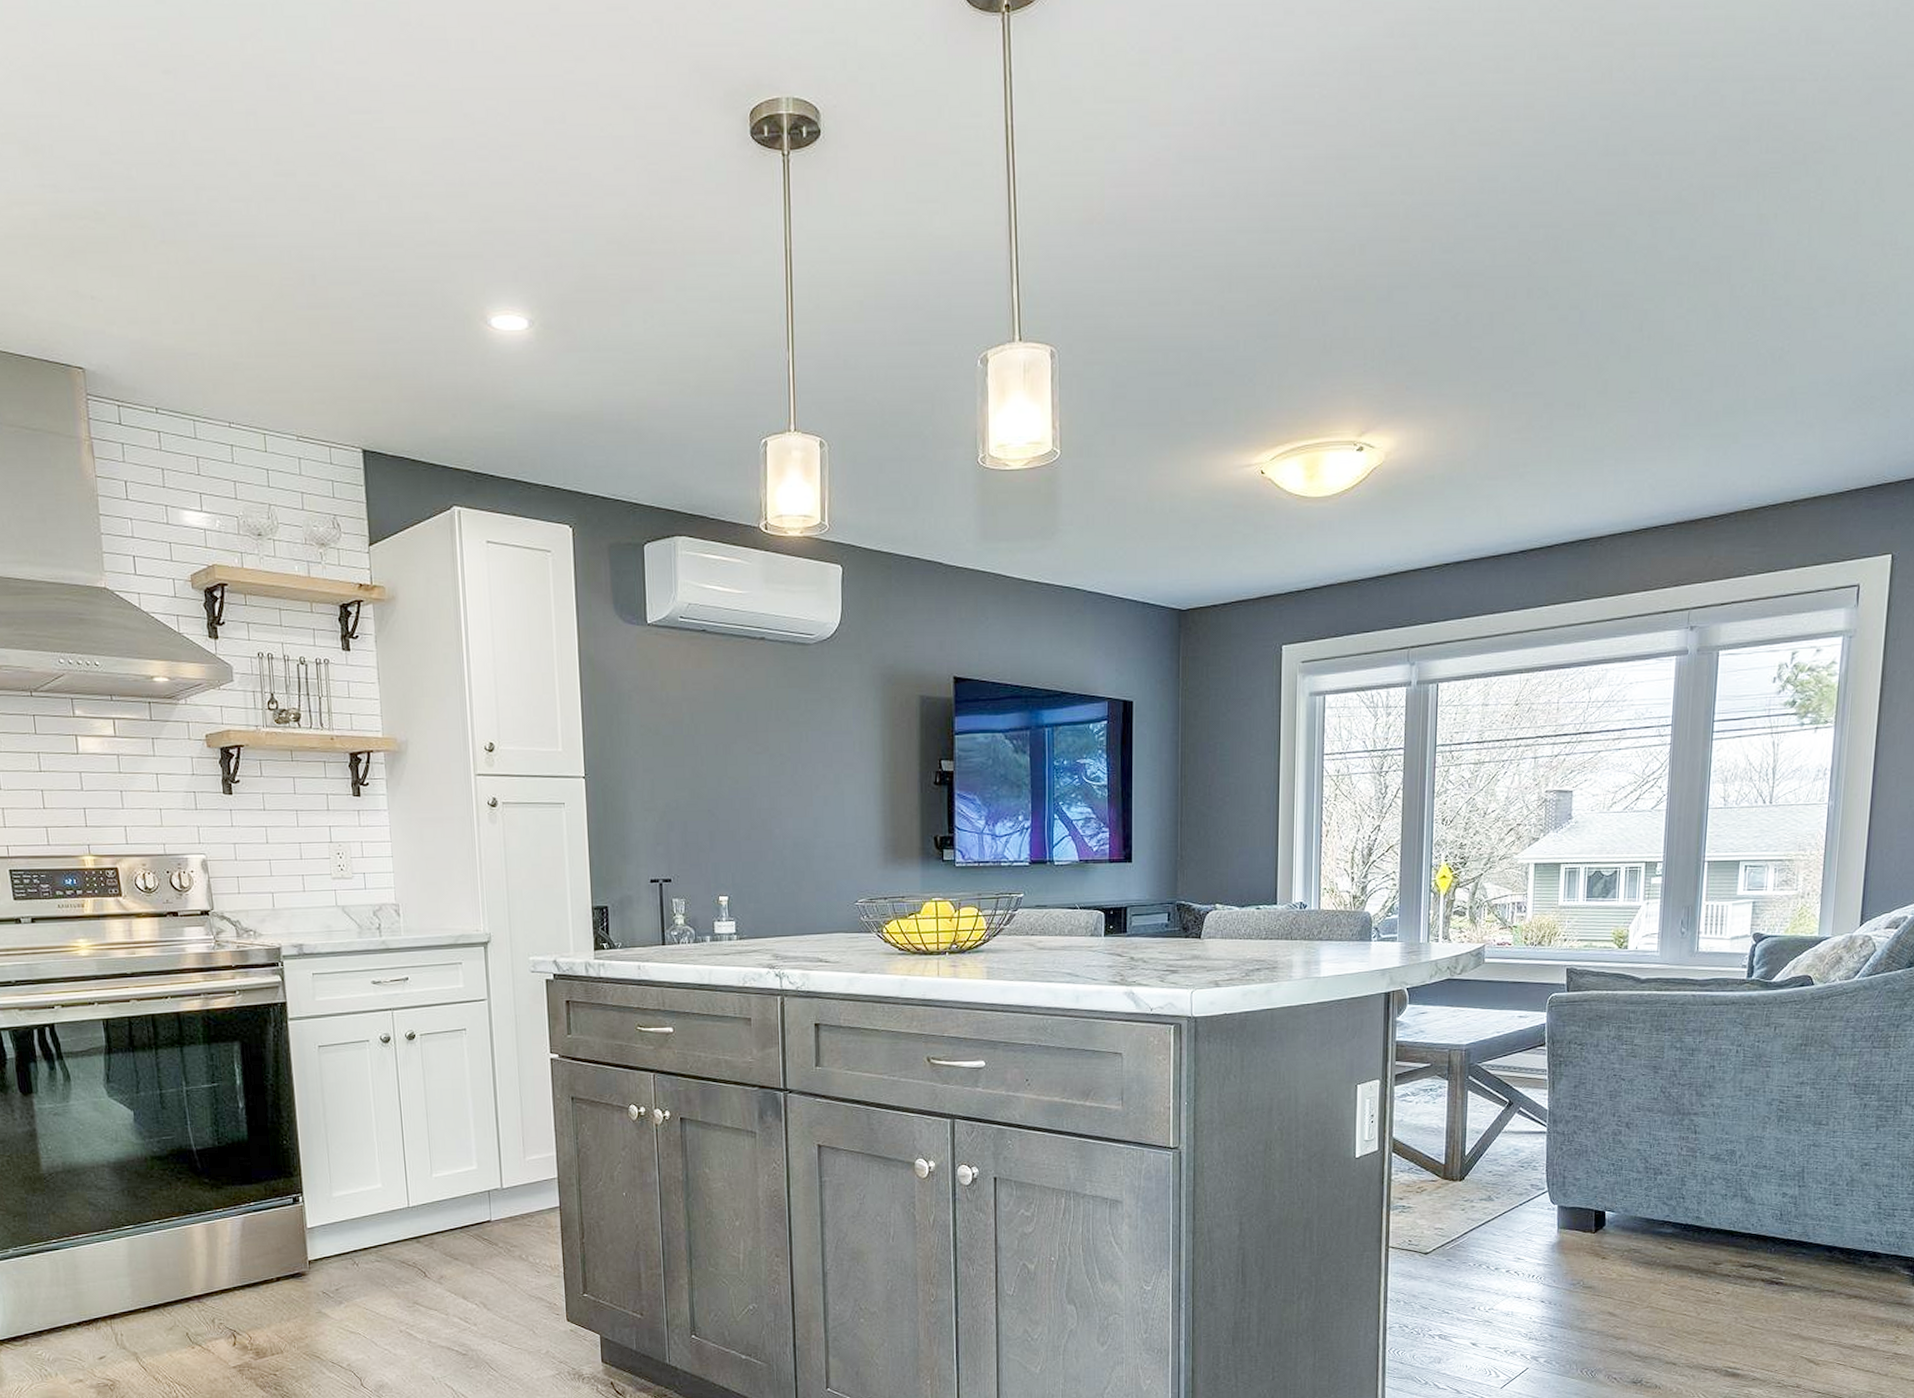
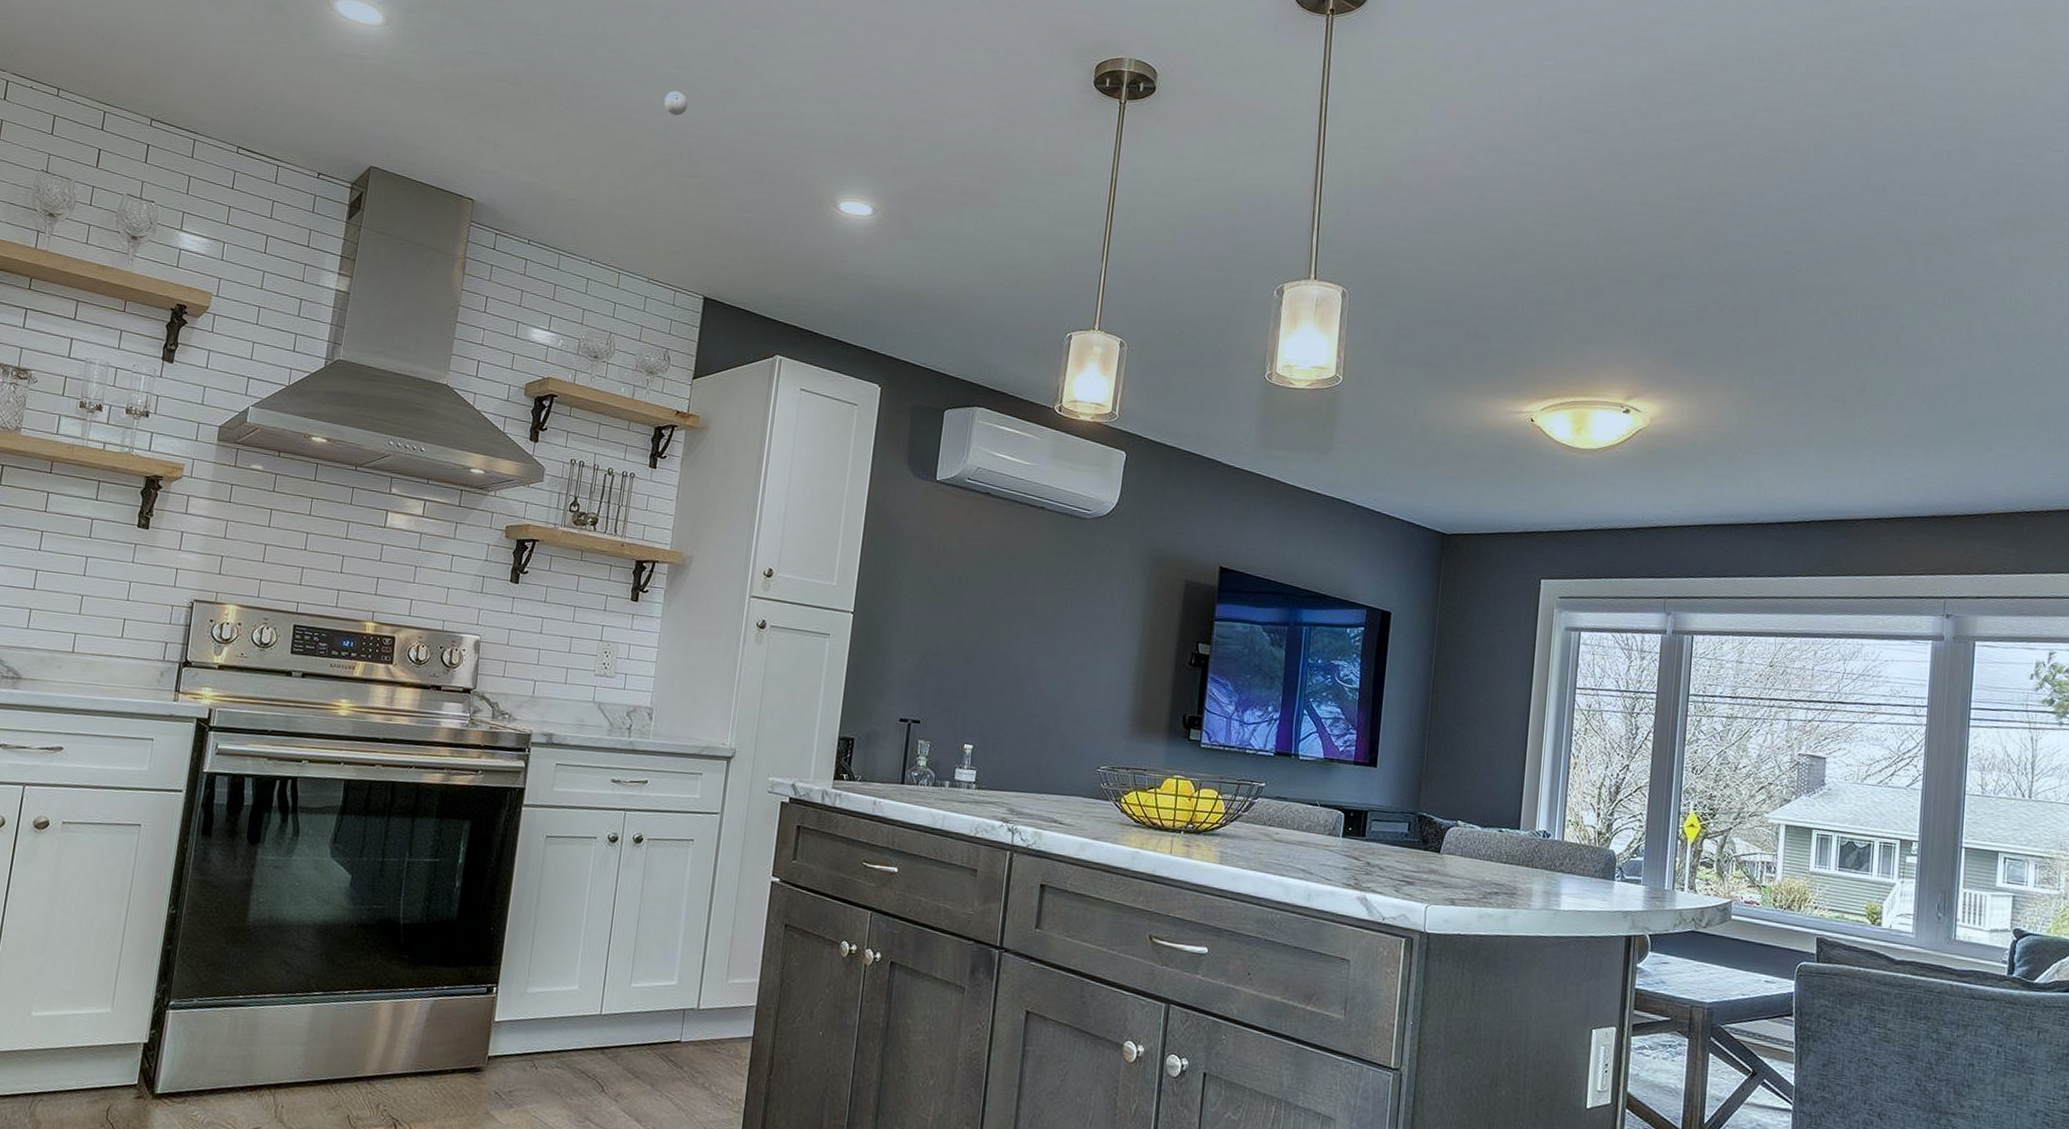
eyeball: none [271,205,299,235] -> present [664,91,688,116]

